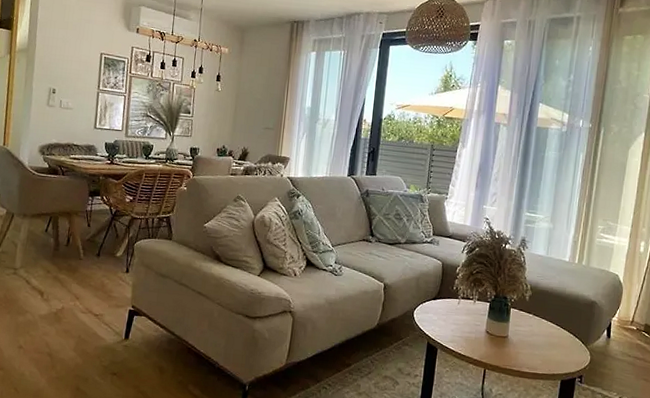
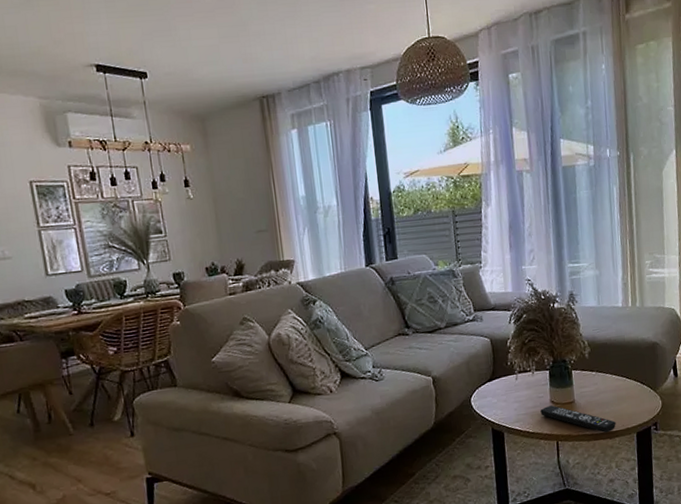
remote control: none [474,335,543,374] -> present [540,405,616,433]

